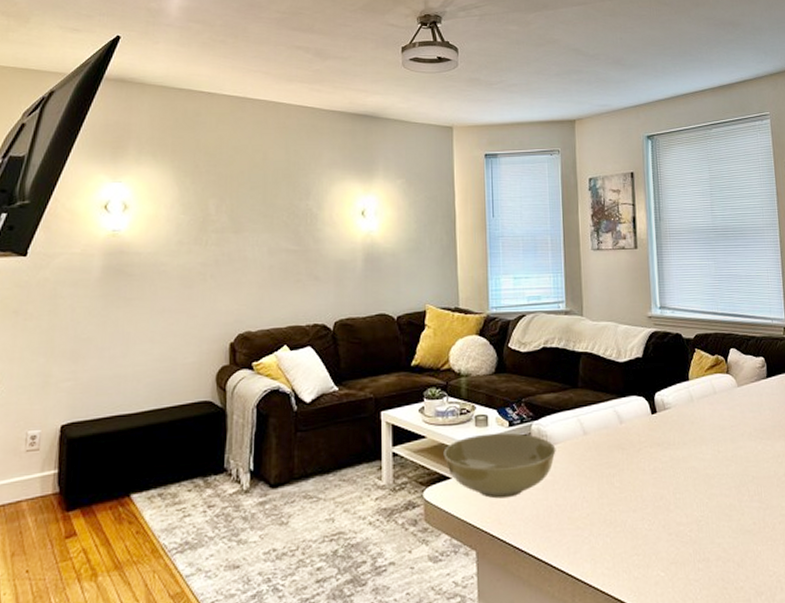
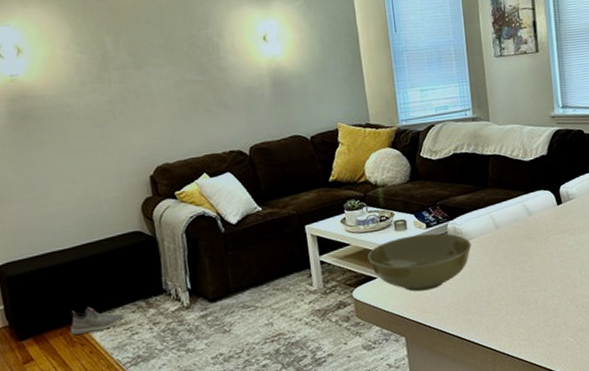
athletic shoe: none [120,480,176,512] -> present [69,307,122,336]

